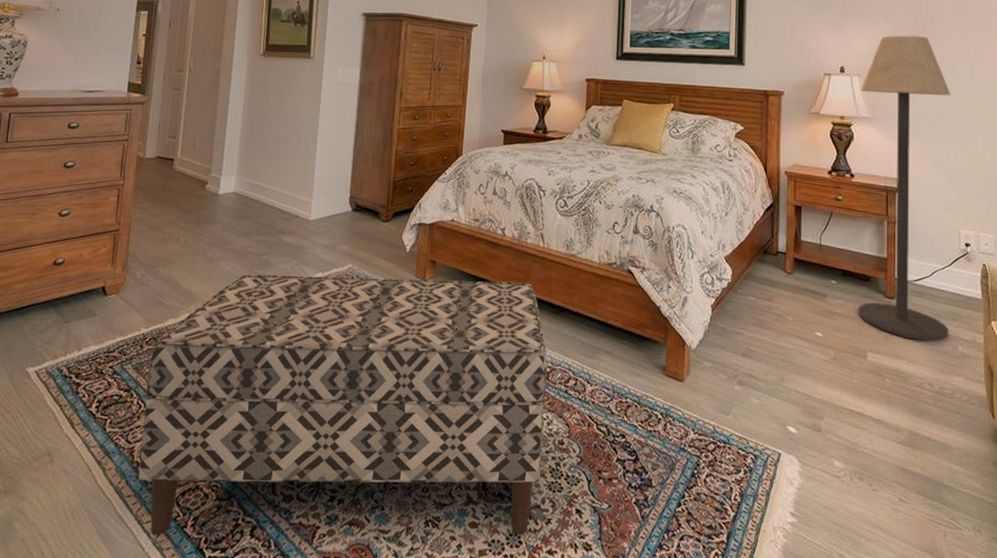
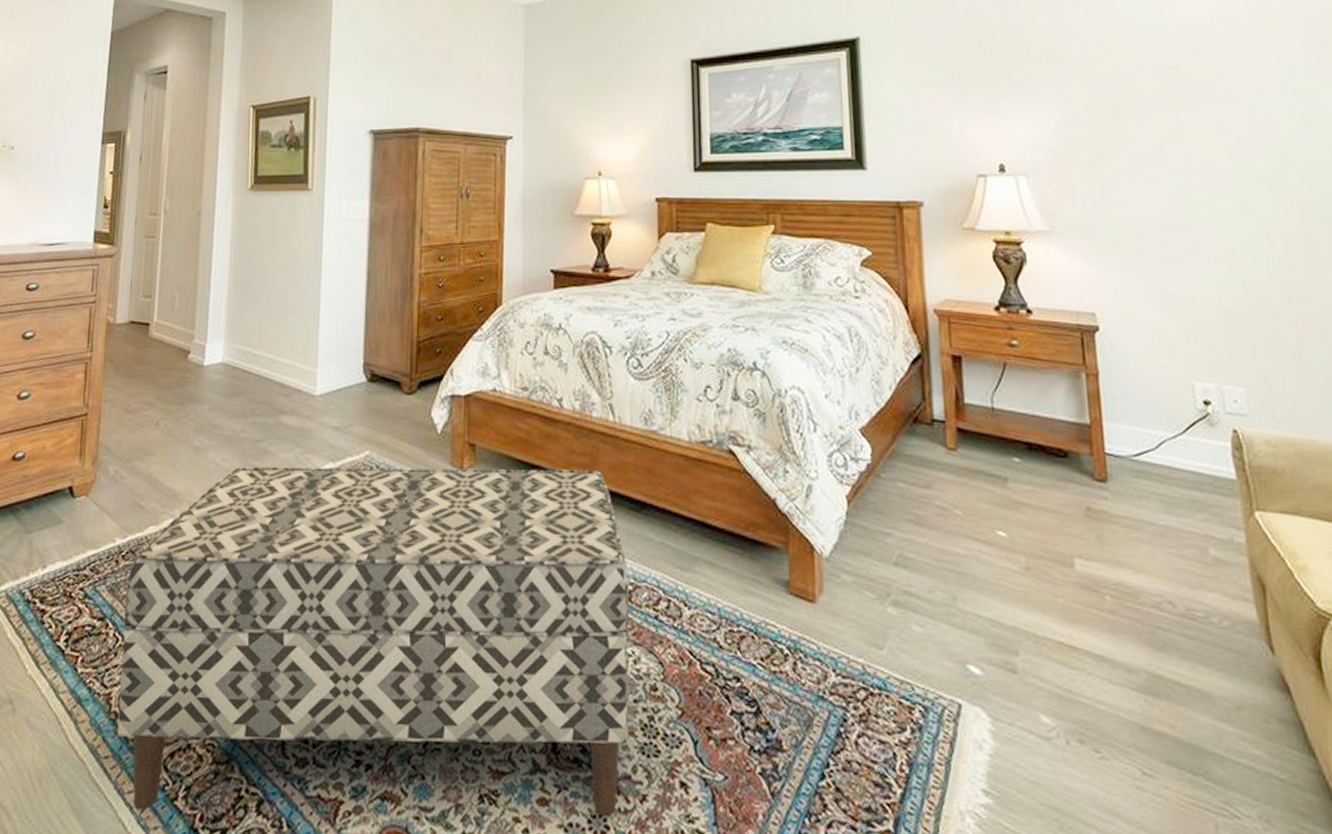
floor lamp: present [858,35,951,342] -> none [1029,117,1192,542]

